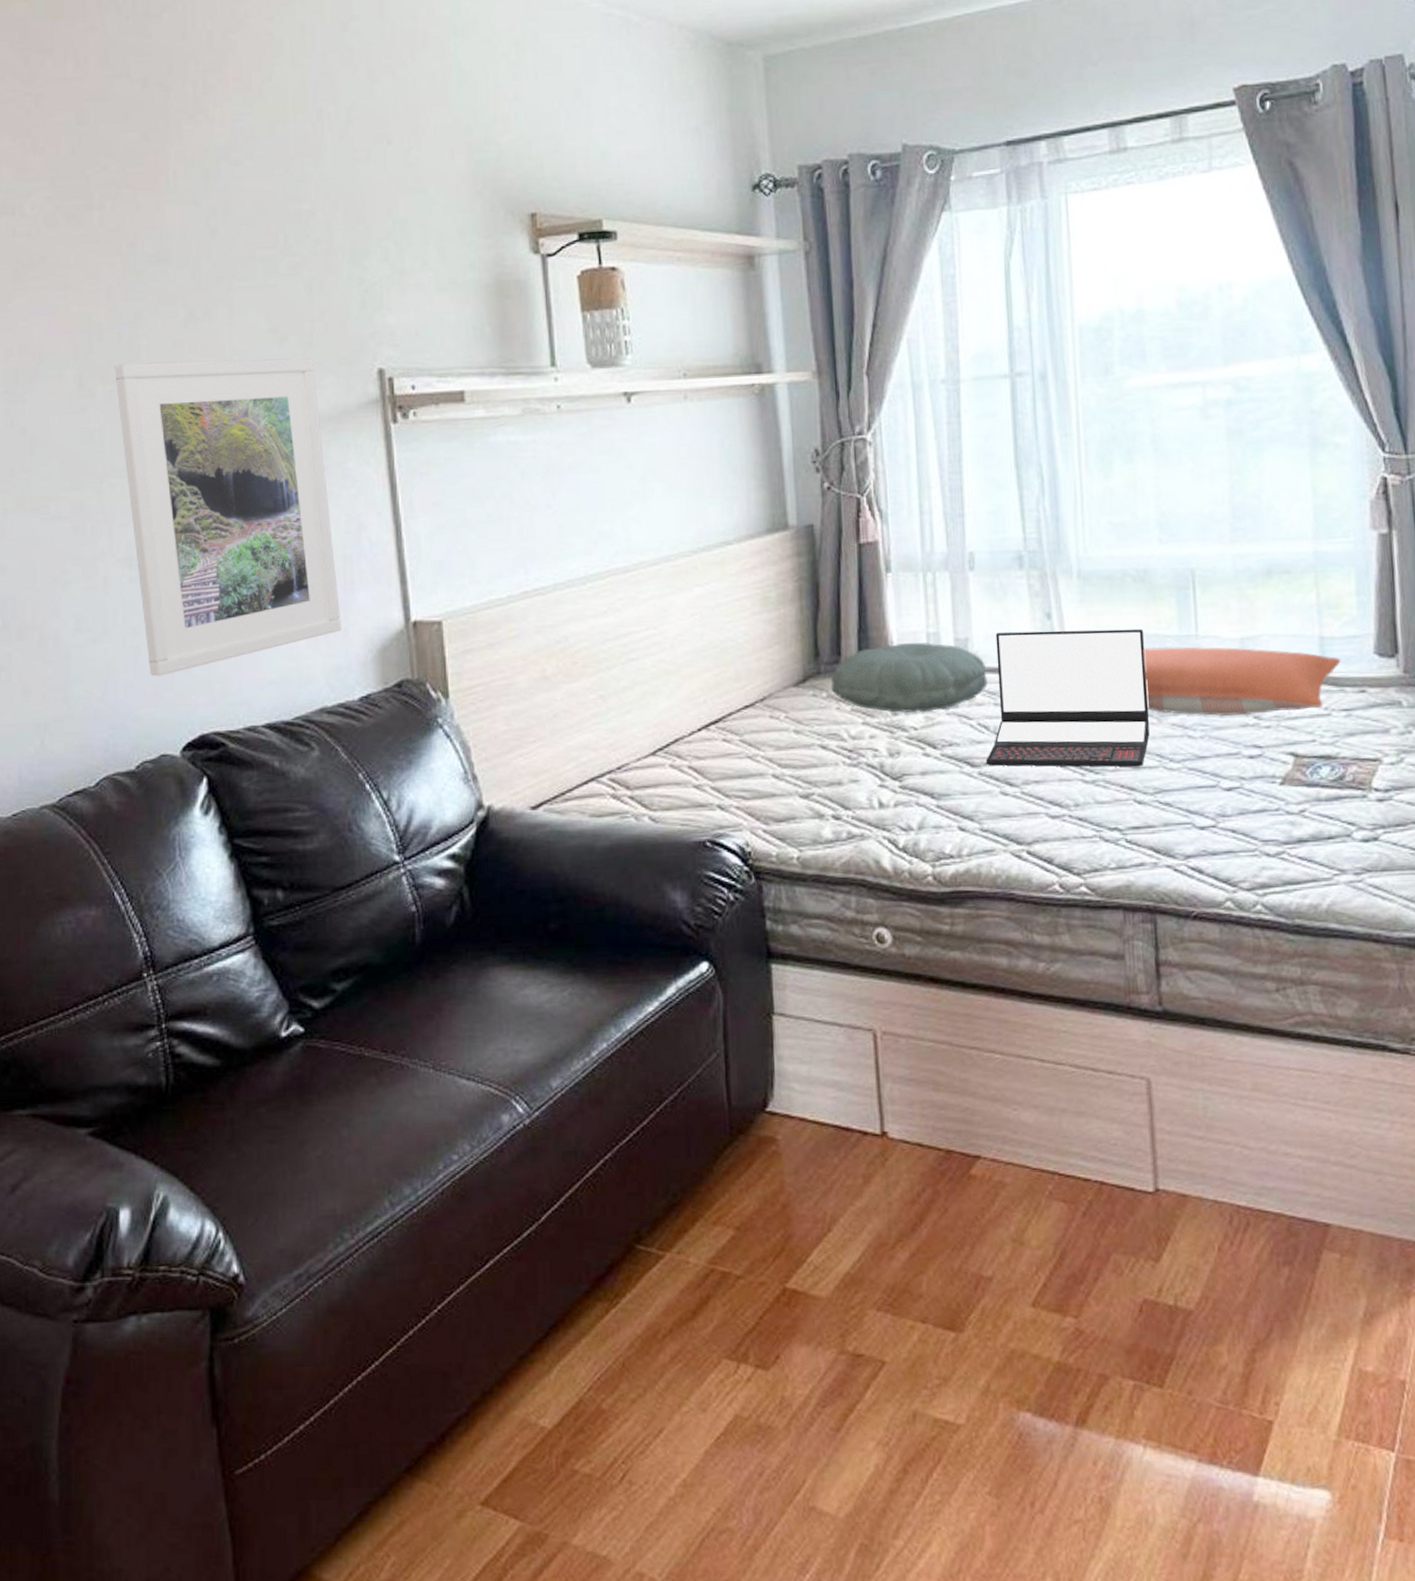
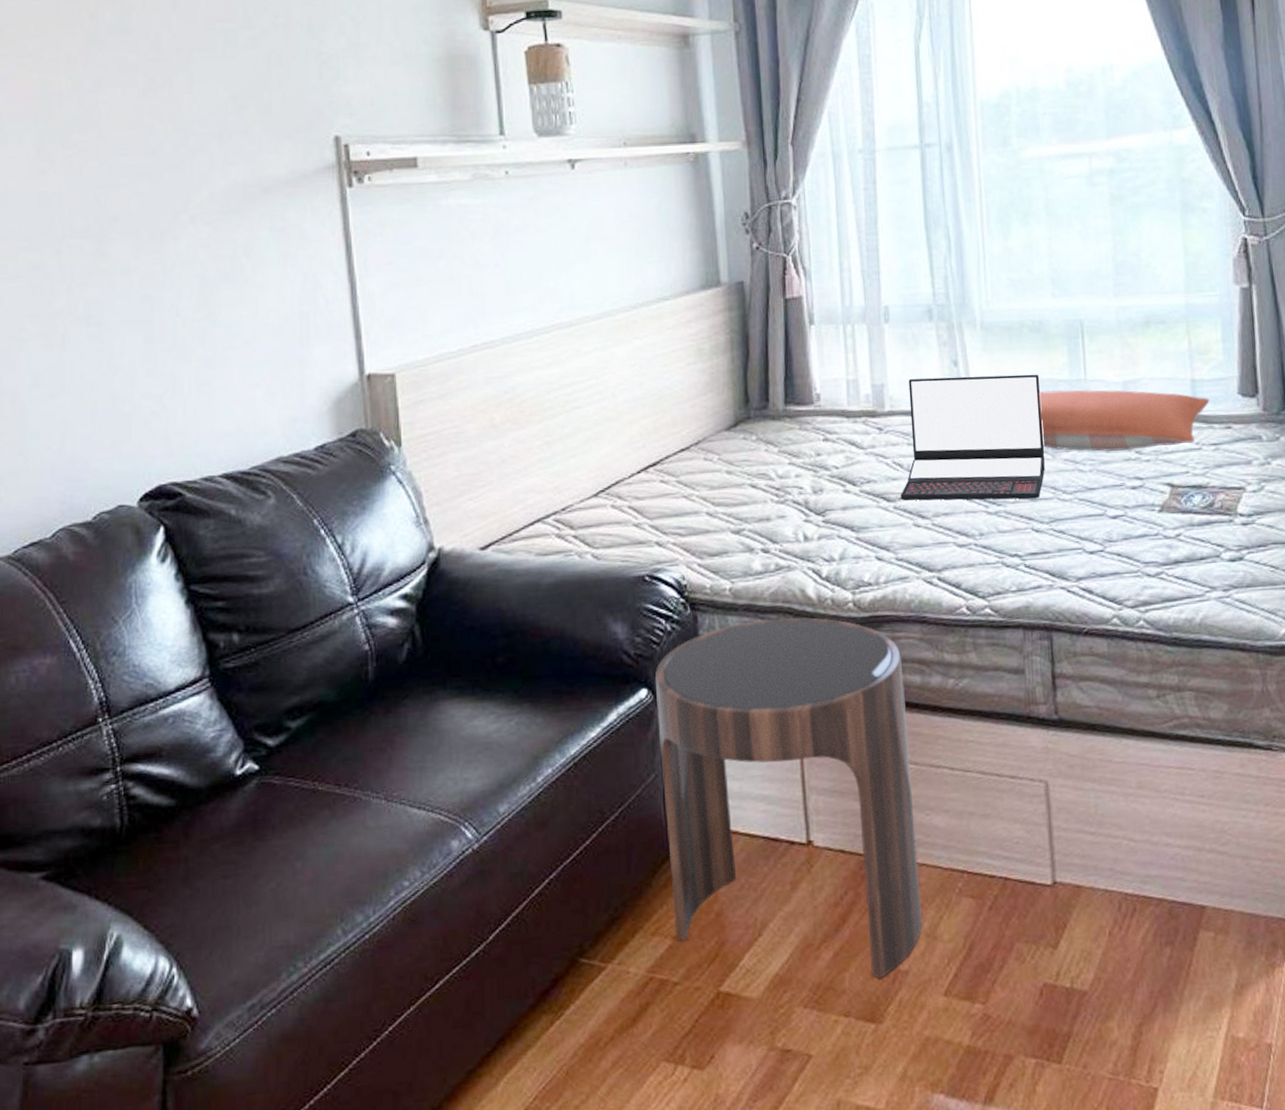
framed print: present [115,358,342,677] -> none [74,125,298,430]
side table: none [717,890,1009,1285] -> present [655,617,923,979]
pillow: present [830,642,988,713] -> none [759,388,902,453]

